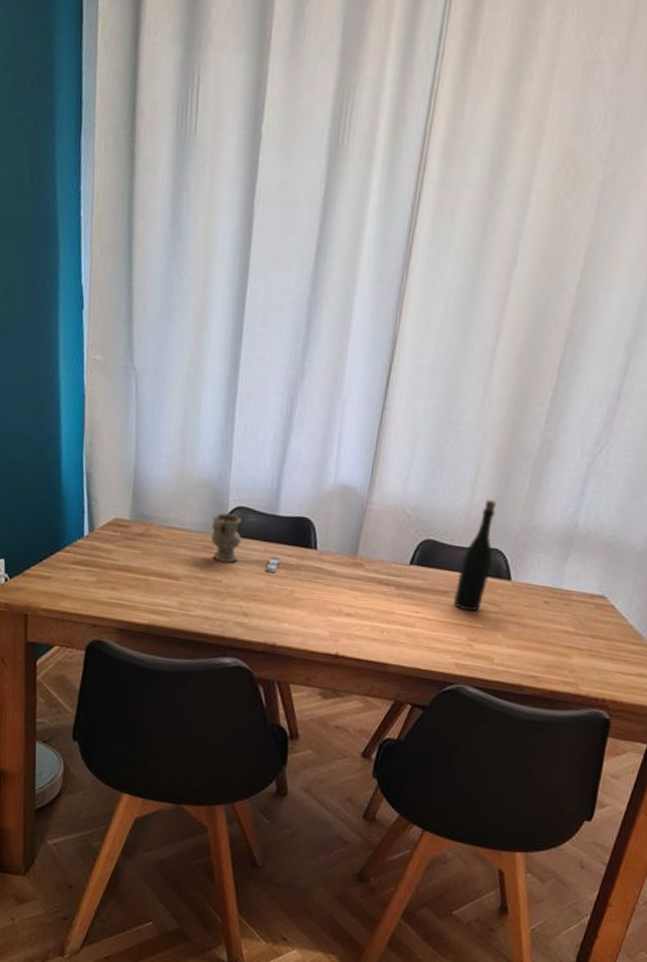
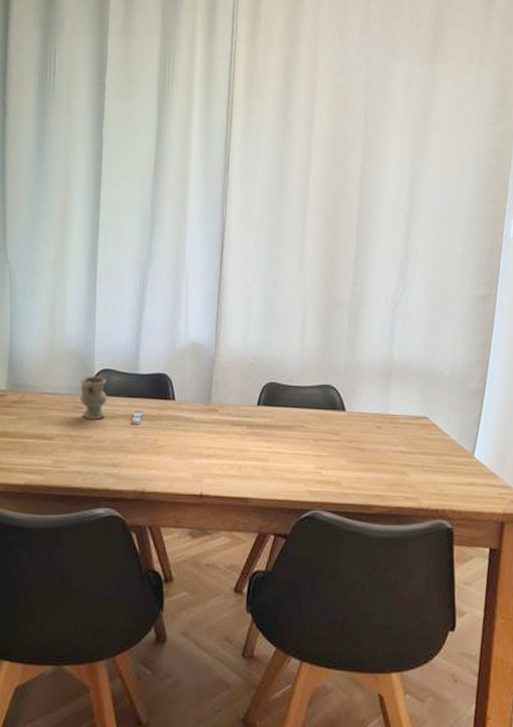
bottle: present [453,500,497,611] -> none [298,345,327,441]

